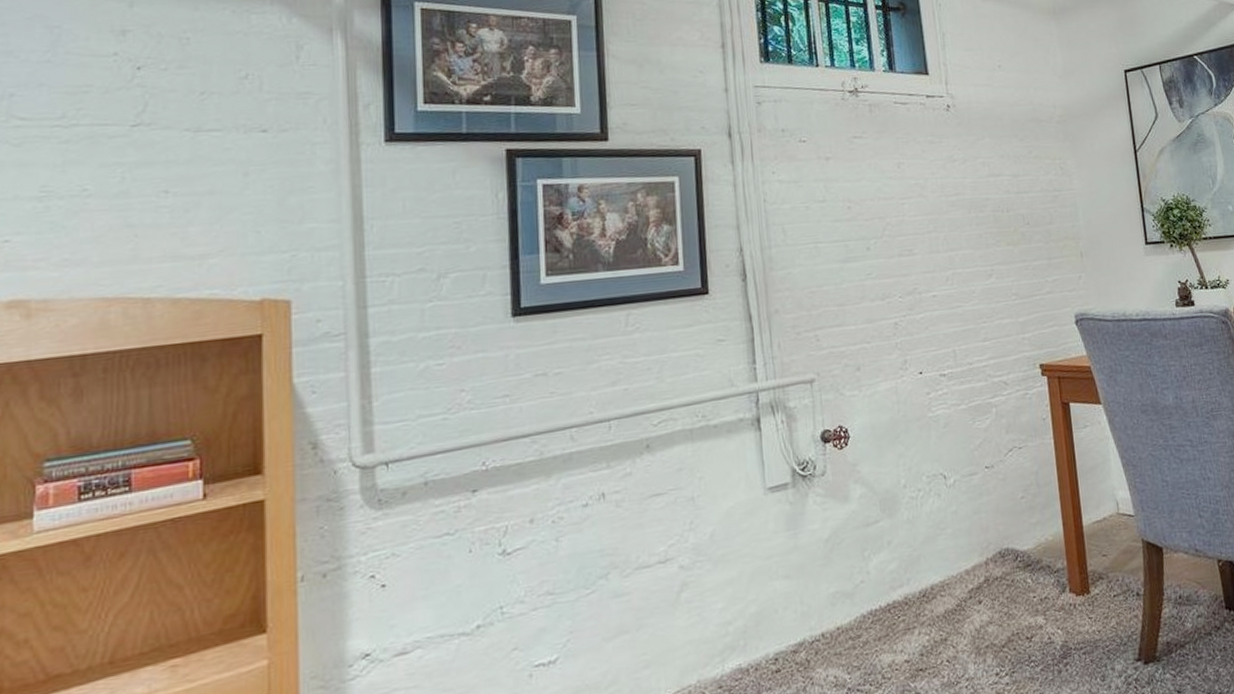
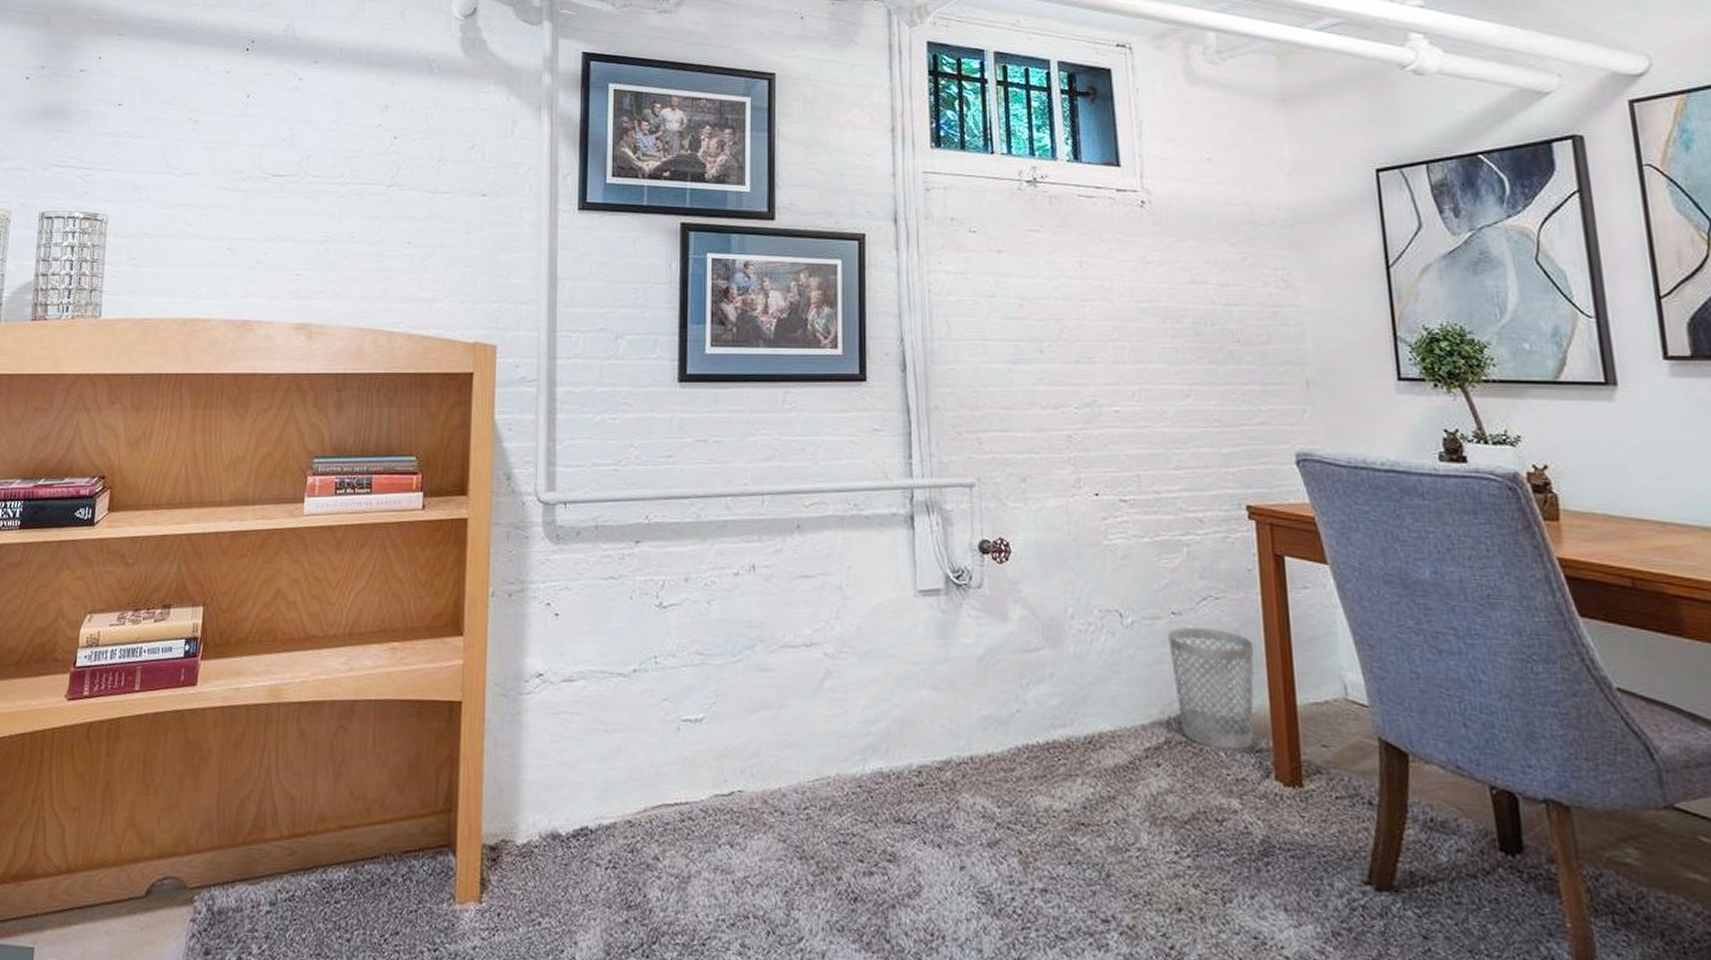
wastebasket: none [983,474,1052,577] -> present [1168,628,1254,751]

